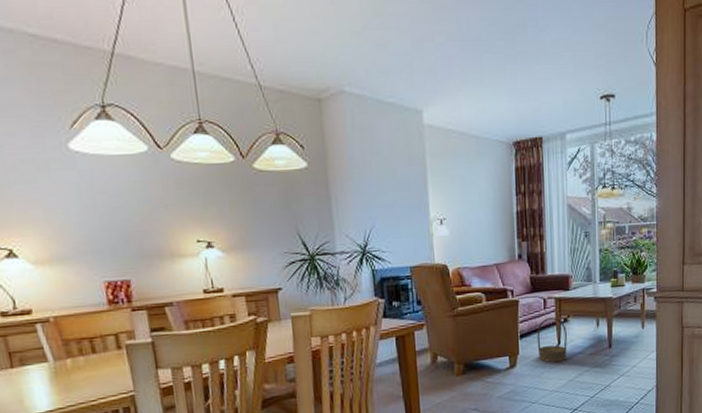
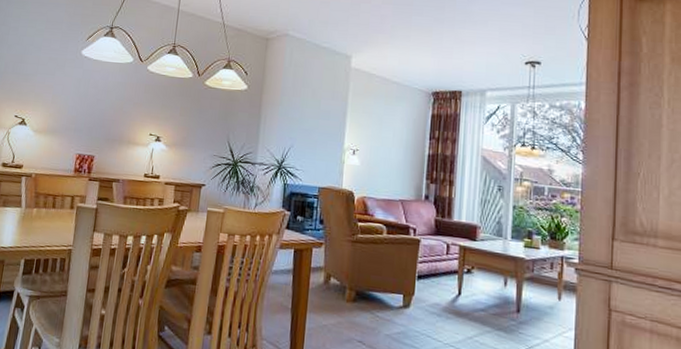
basket: present [537,317,567,362] -> none [435,264,469,314]

